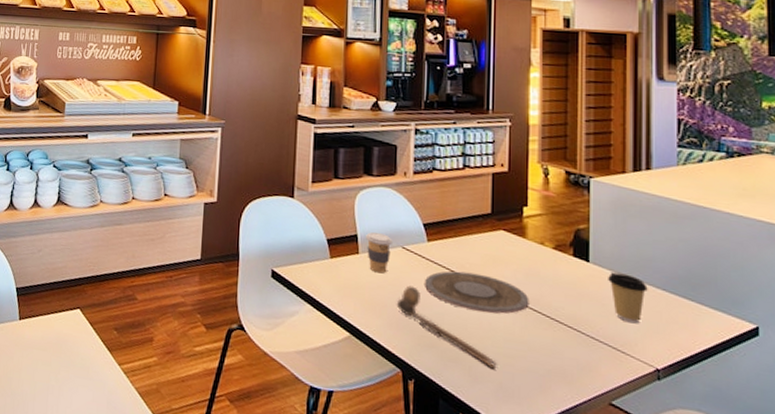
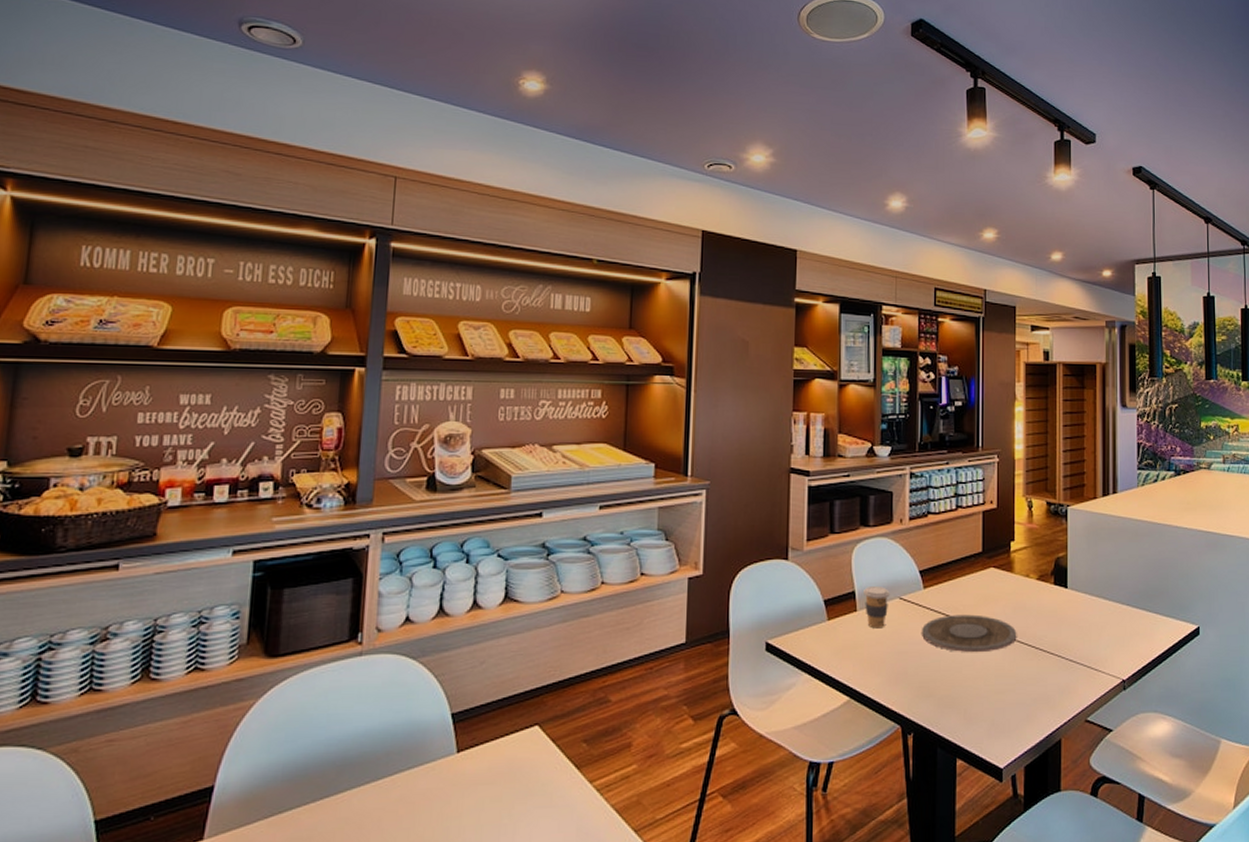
spoon: present [396,285,497,370] -> none [894,637,989,708]
coffee cup: present [608,272,648,324] -> none [1083,595,1115,641]

